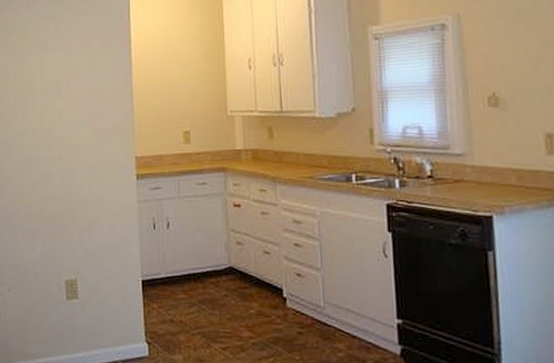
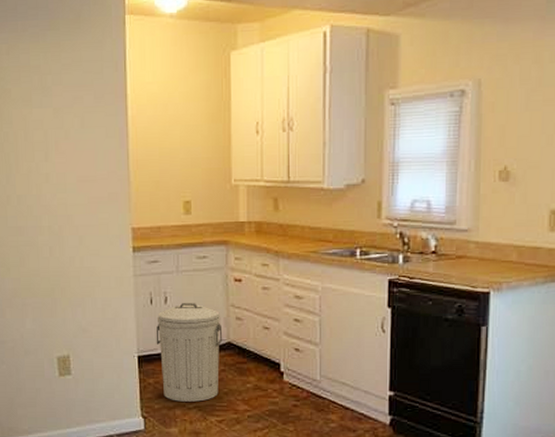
trash can: none [159,228,224,328] -> present [156,303,223,402]

